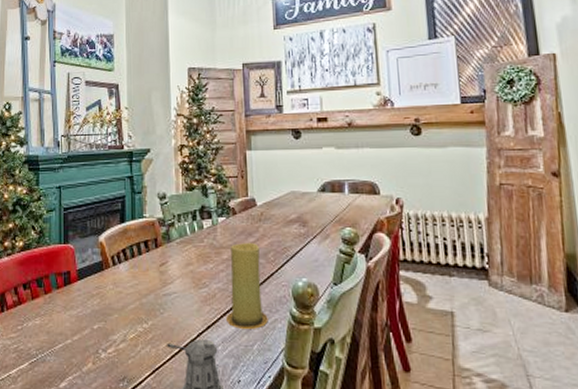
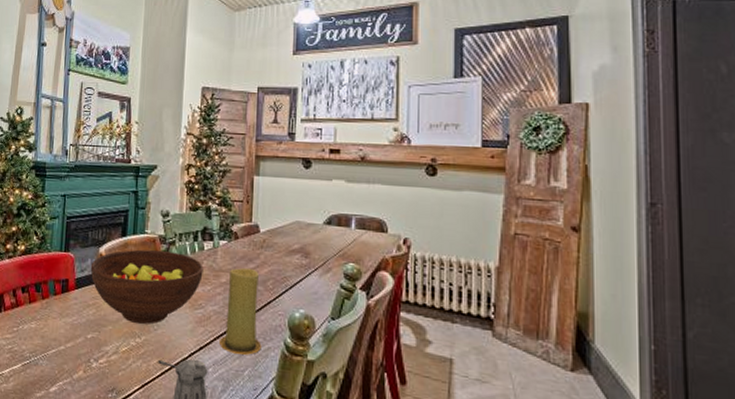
fruit bowl: none [91,234,205,308] -> present [90,249,203,324]

